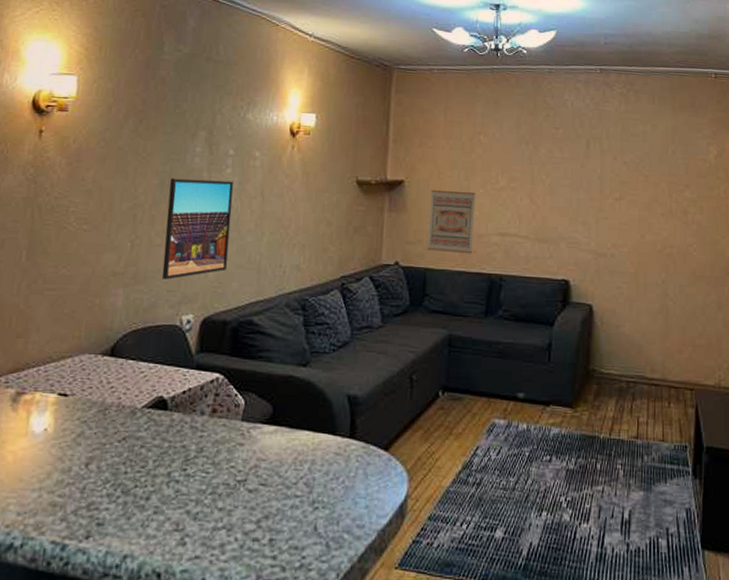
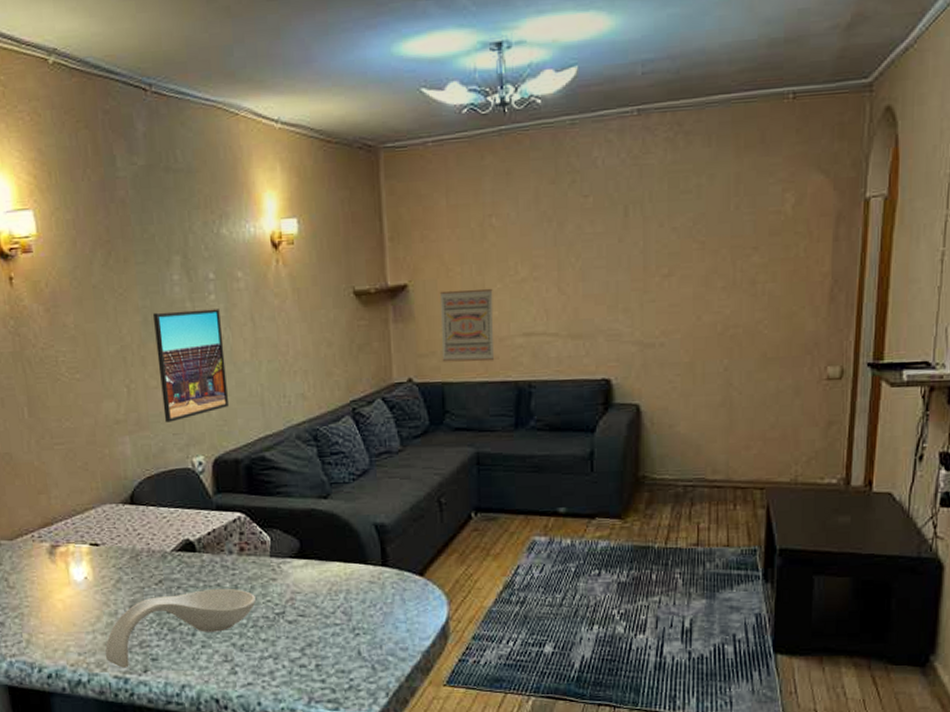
spoon rest: none [46,450,219,533] -> present [105,588,256,668]

